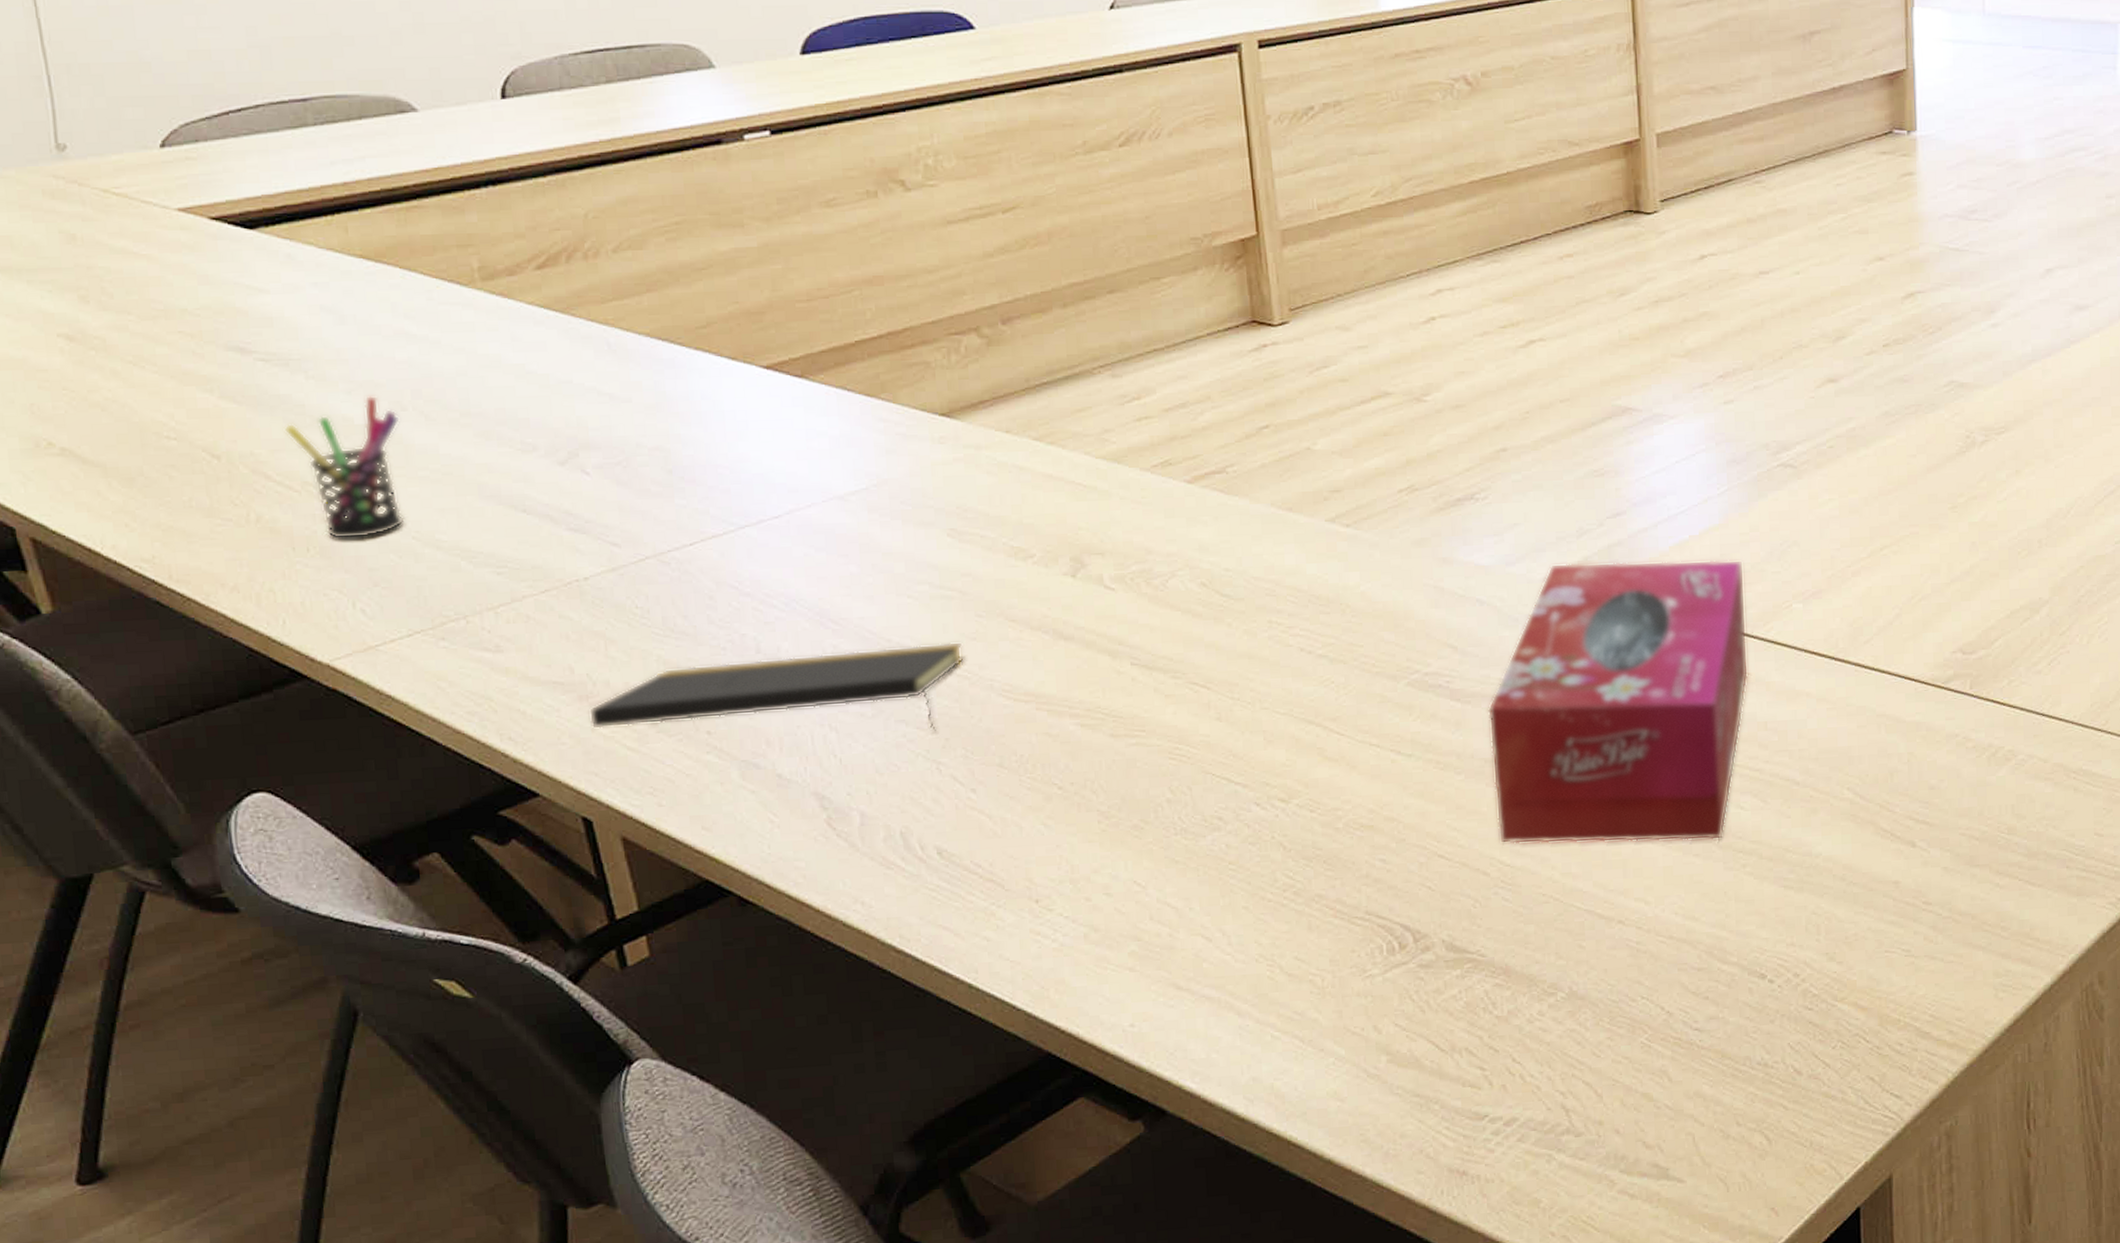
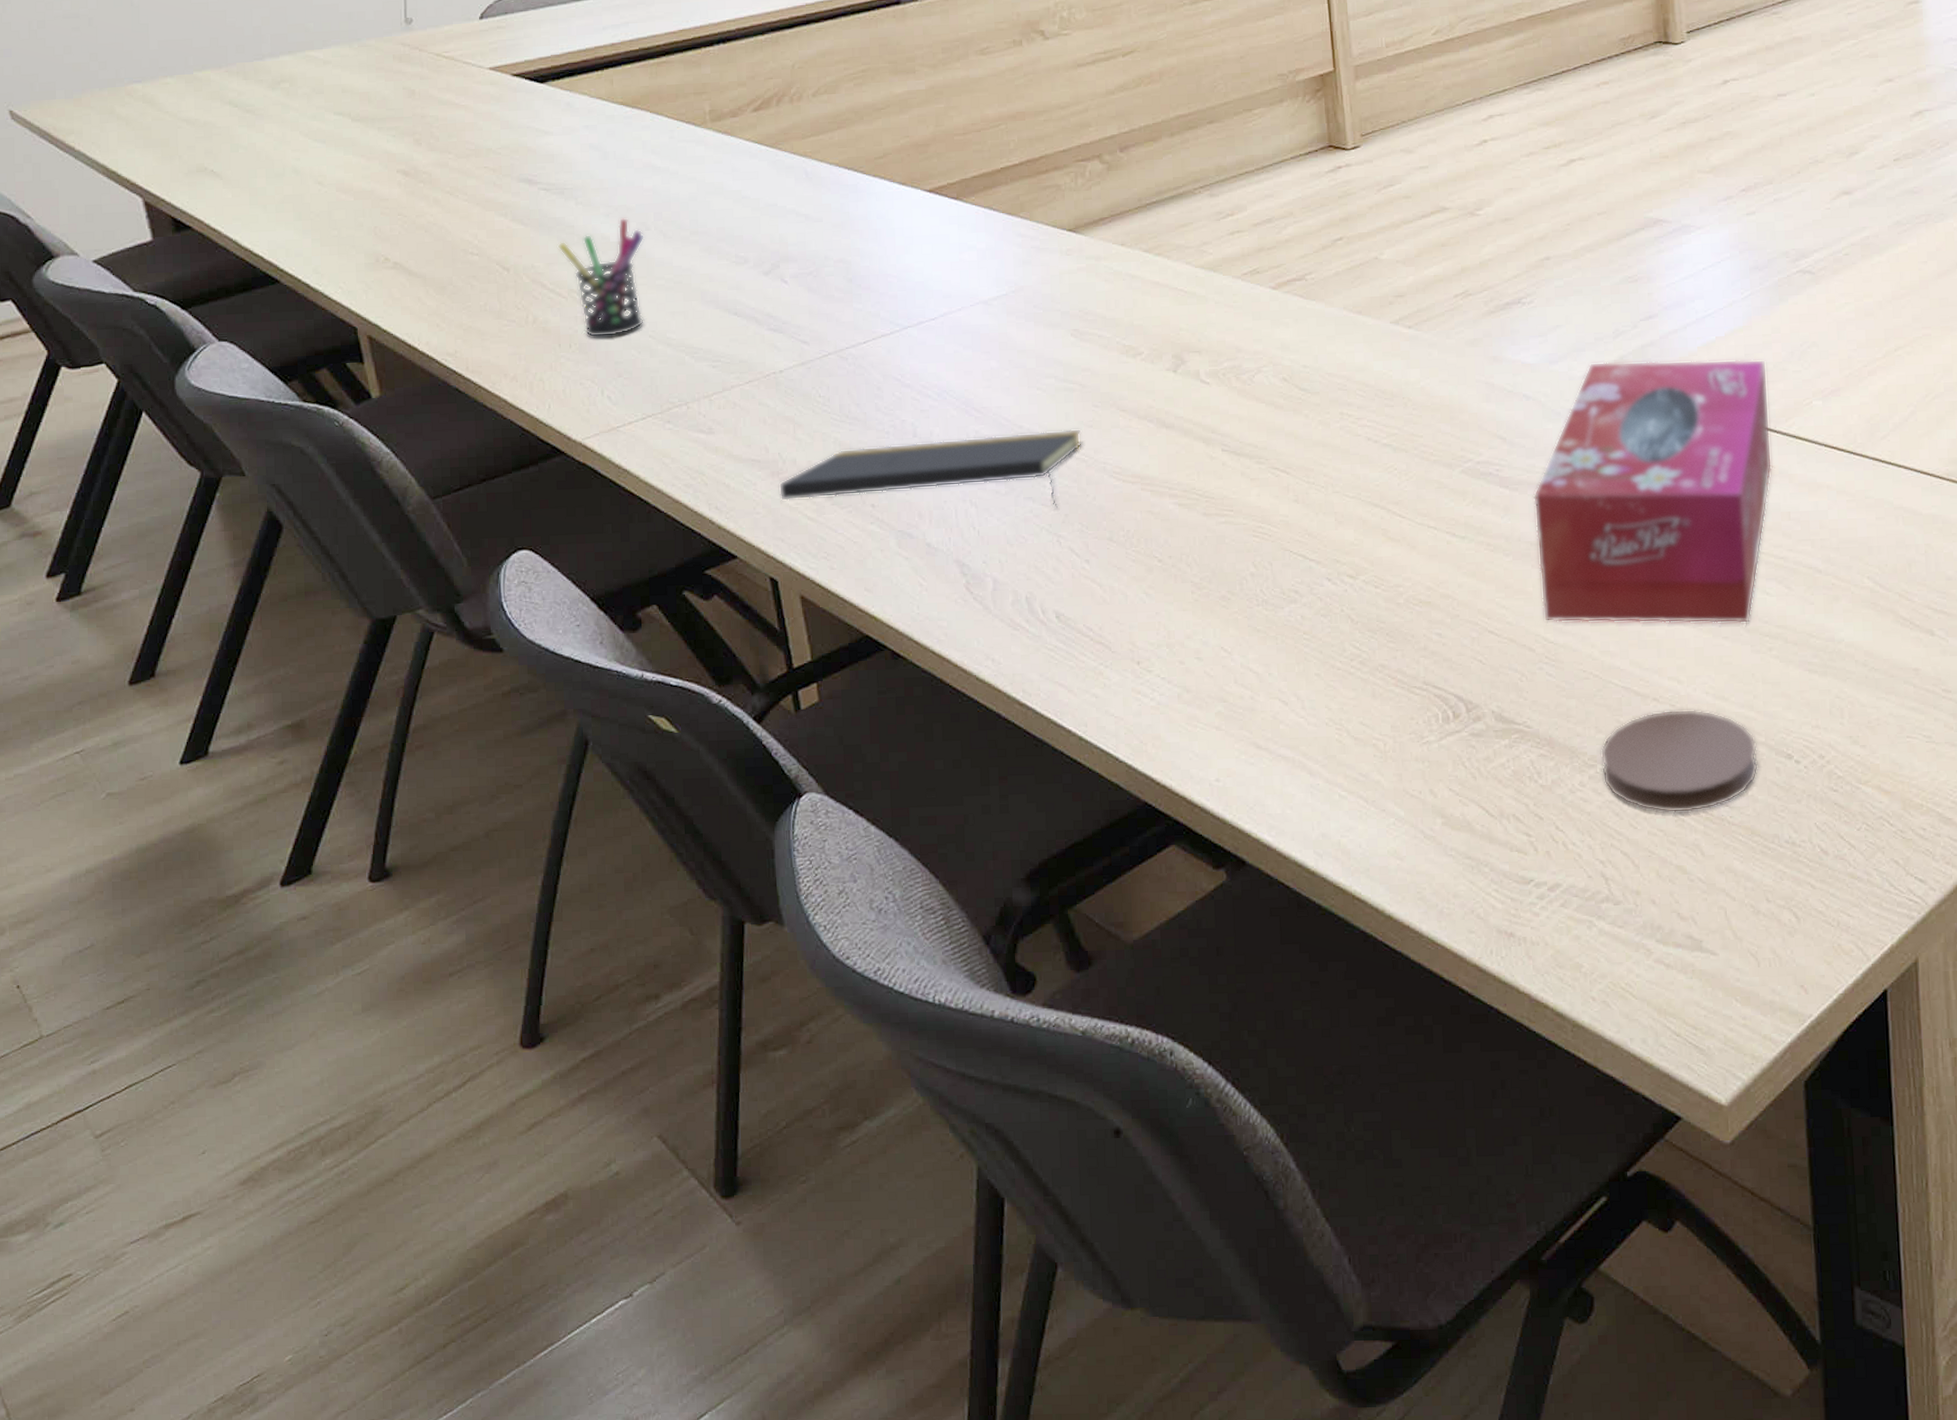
coaster: none [1561,930,1730,1040] -> present [1600,709,1758,814]

